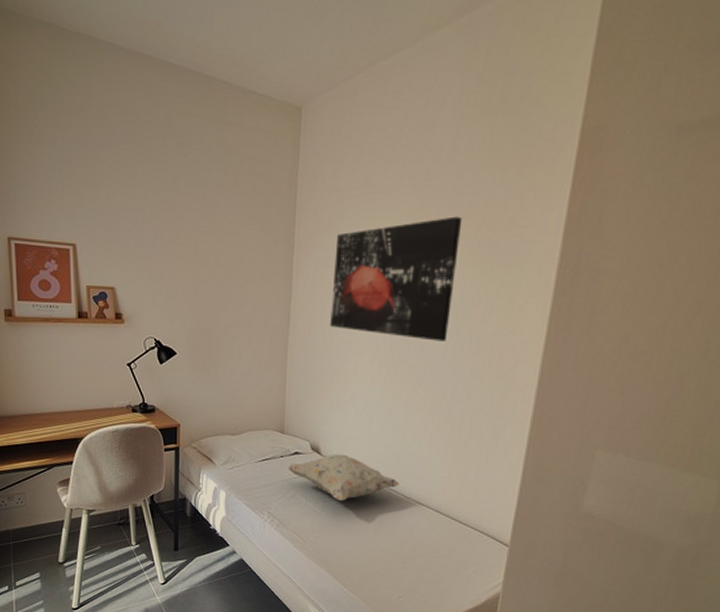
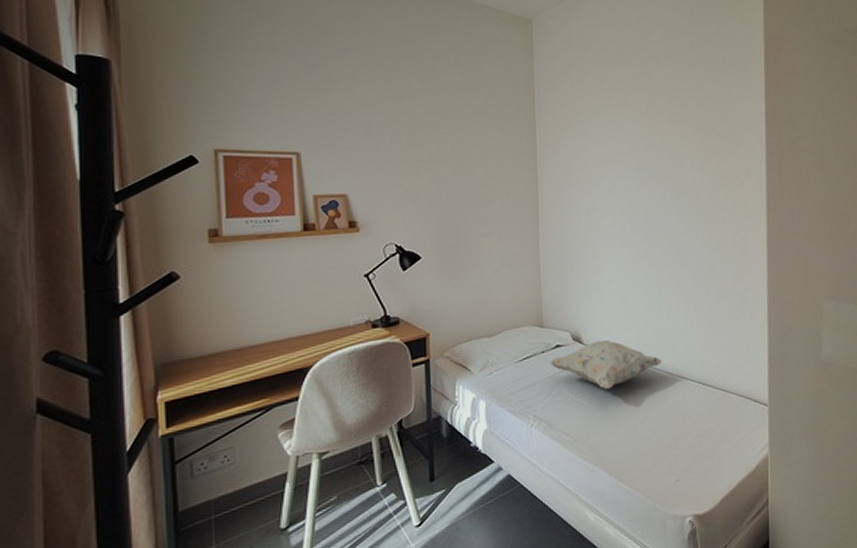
wall art: present [330,216,463,342] -> none [576,109,686,220]

